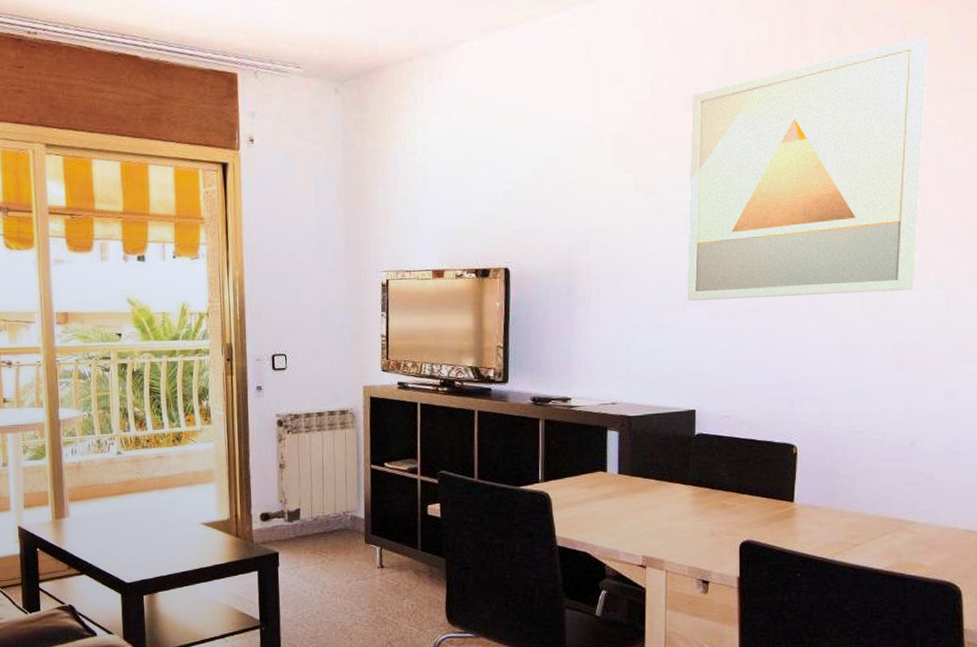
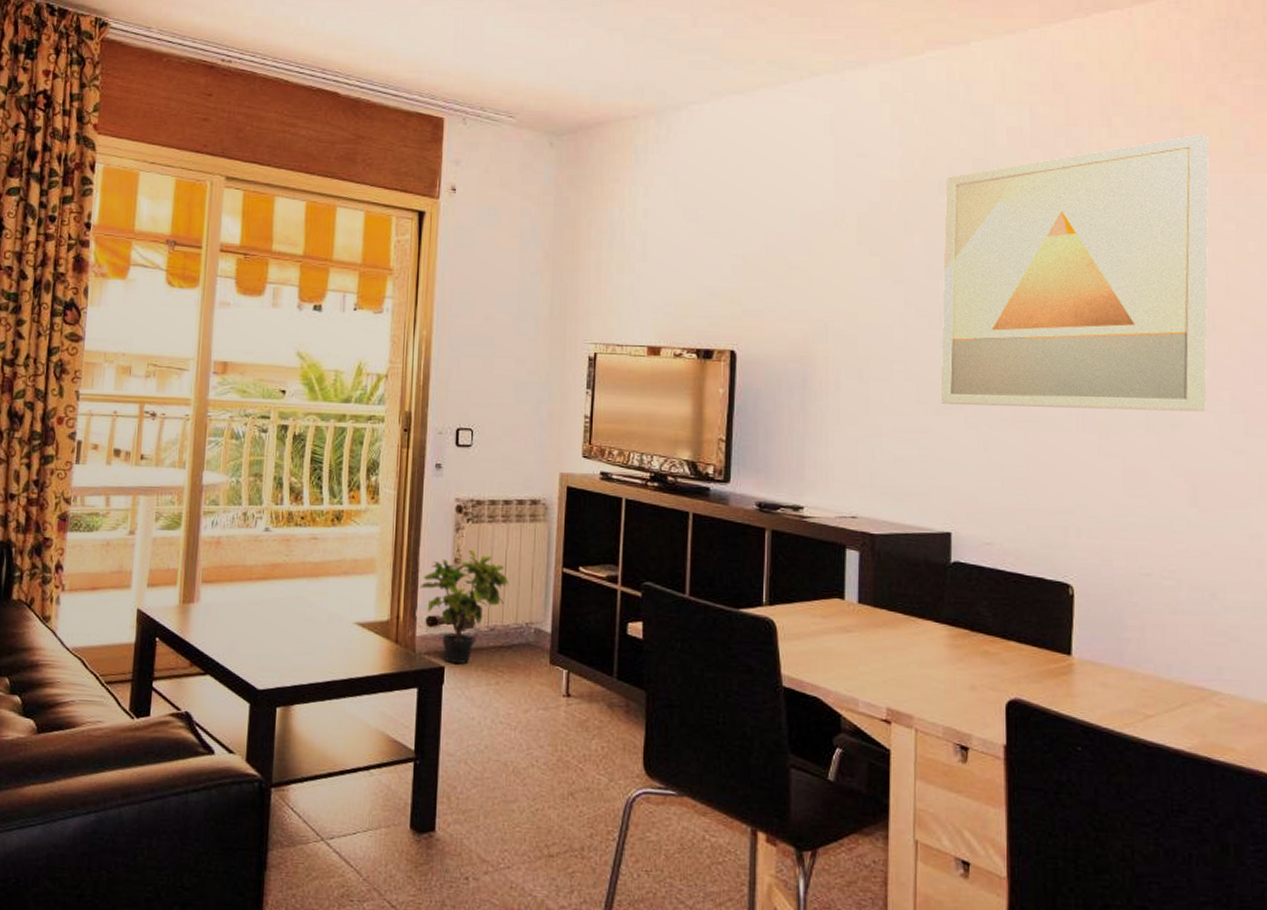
potted plant: none [252,455,326,549] -> present [419,549,509,664]

